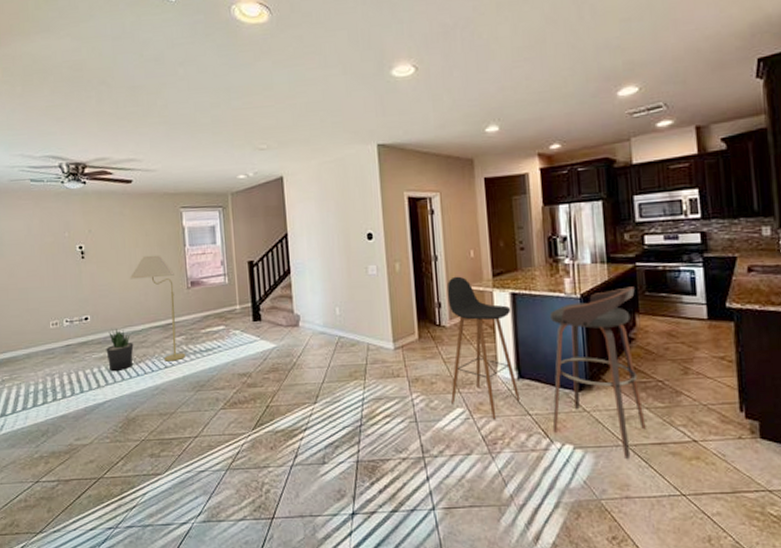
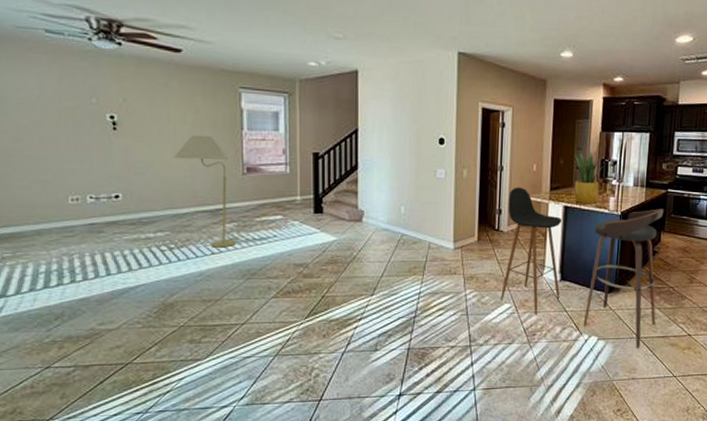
planter: present [106,328,134,372] -> none [141,209,175,255]
planter: none [515,228,550,289] -> present [574,150,602,204]

